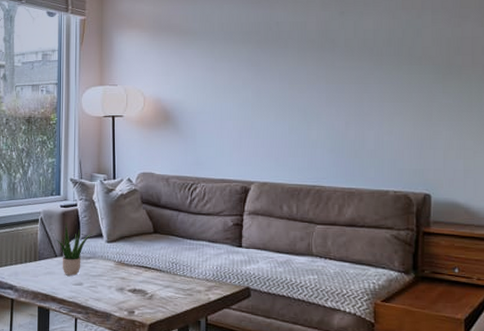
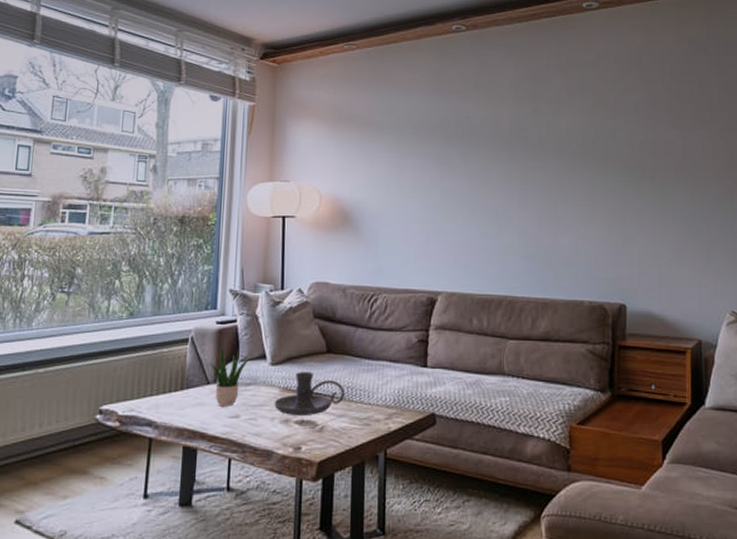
candle holder: none [110,249,170,286] -> present [274,372,345,417]

